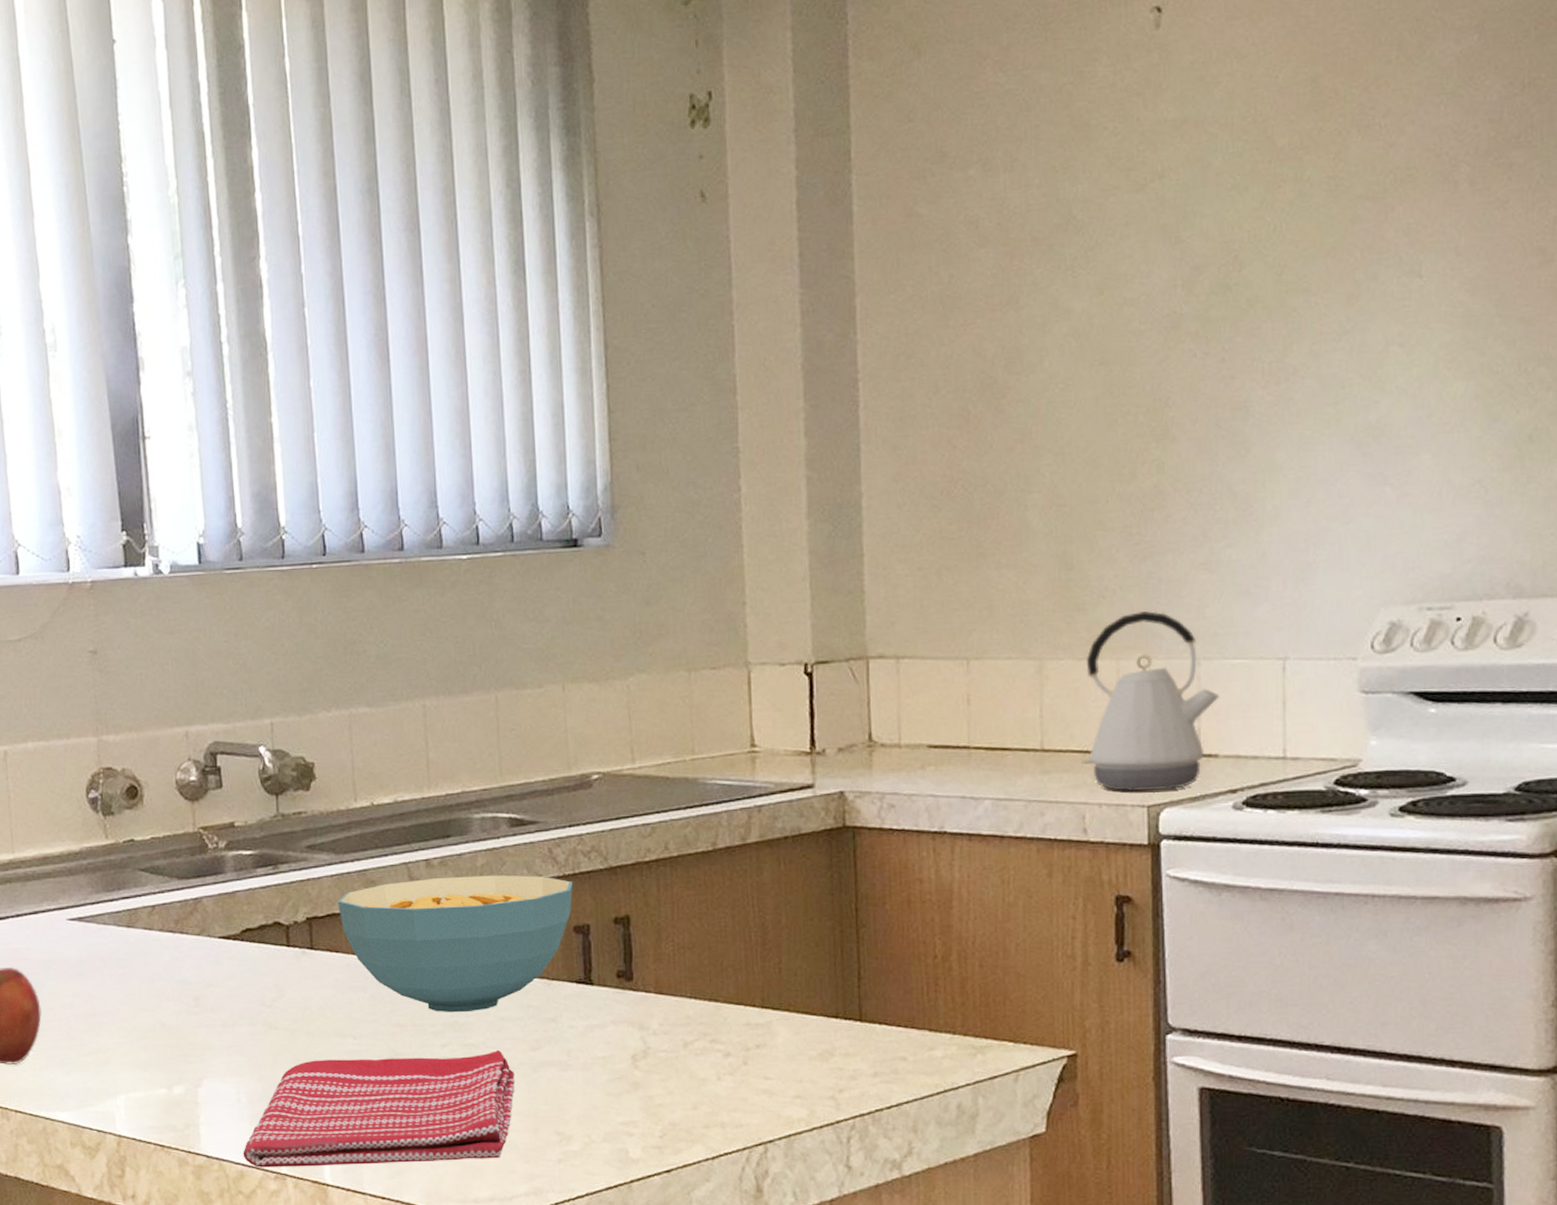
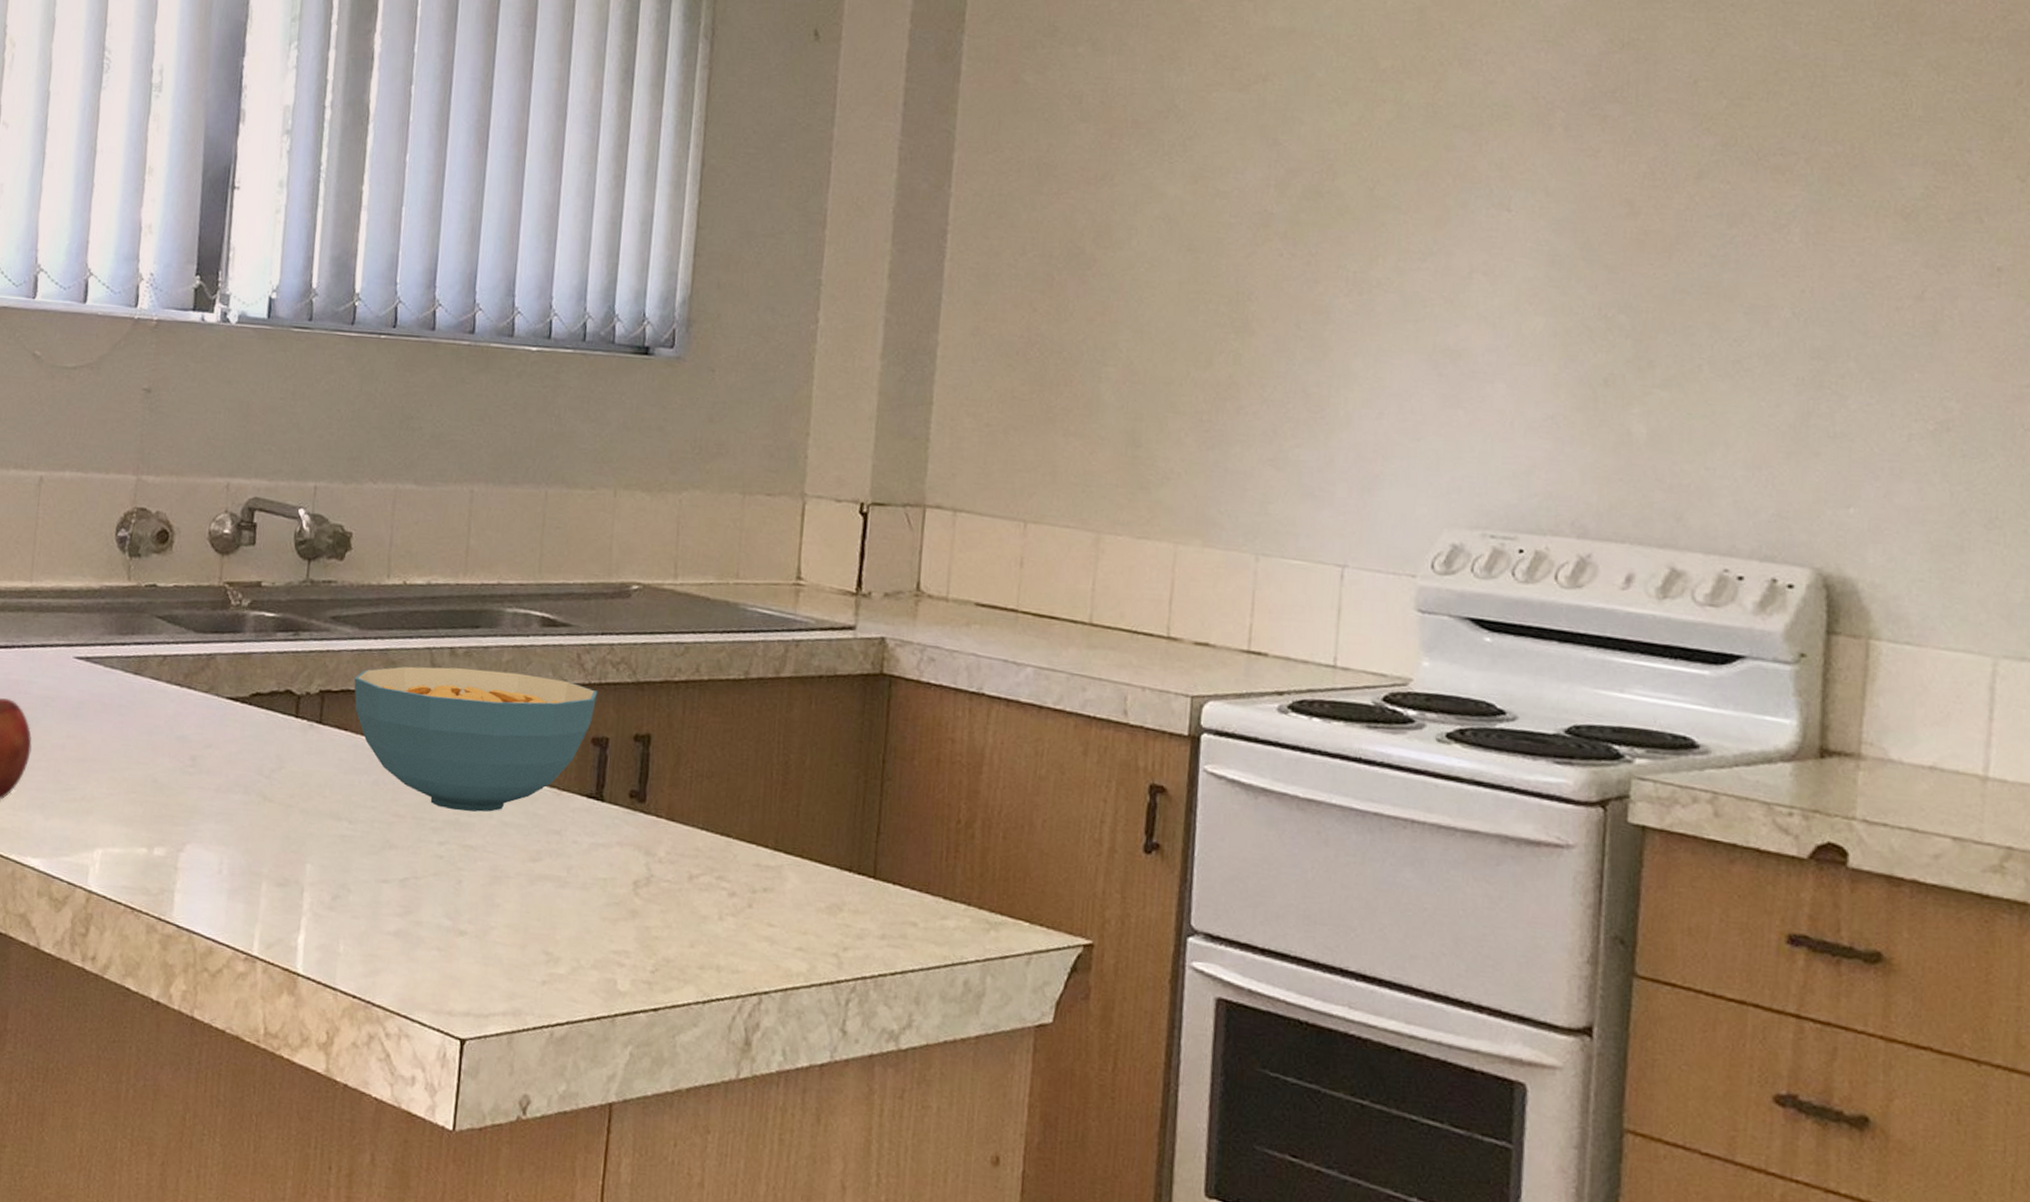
dish towel: present [243,1050,516,1168] -> none [215,839,510,971]
kettle: present [1080,611,1219,792] -> none [1127,498,1274,683]

